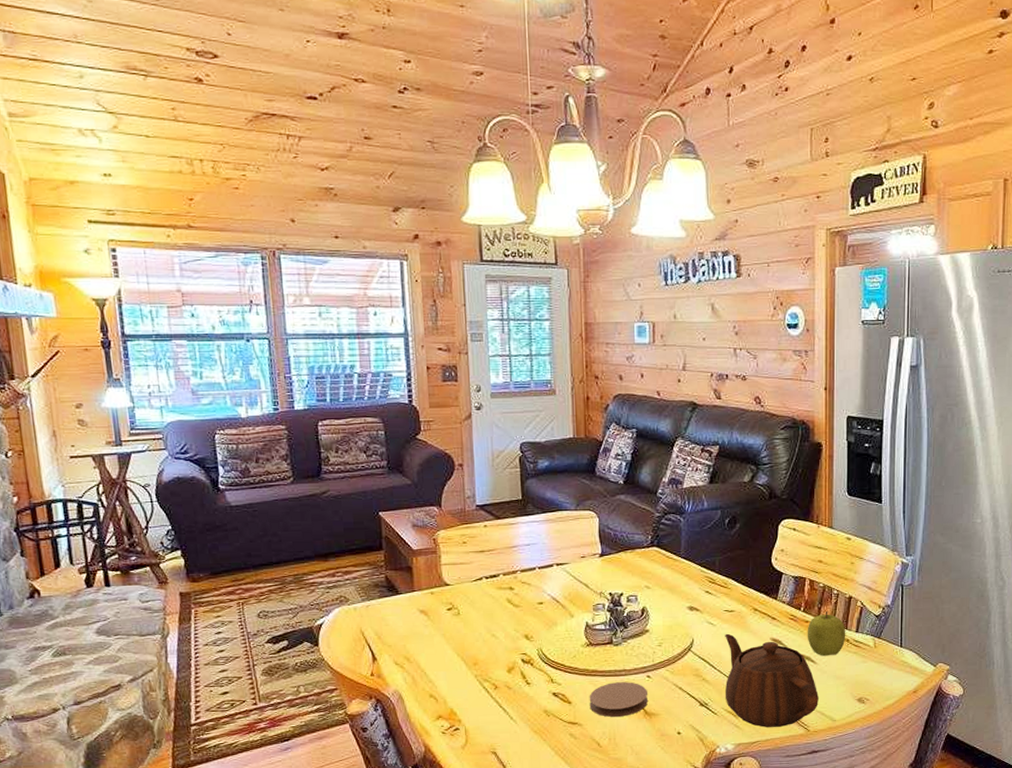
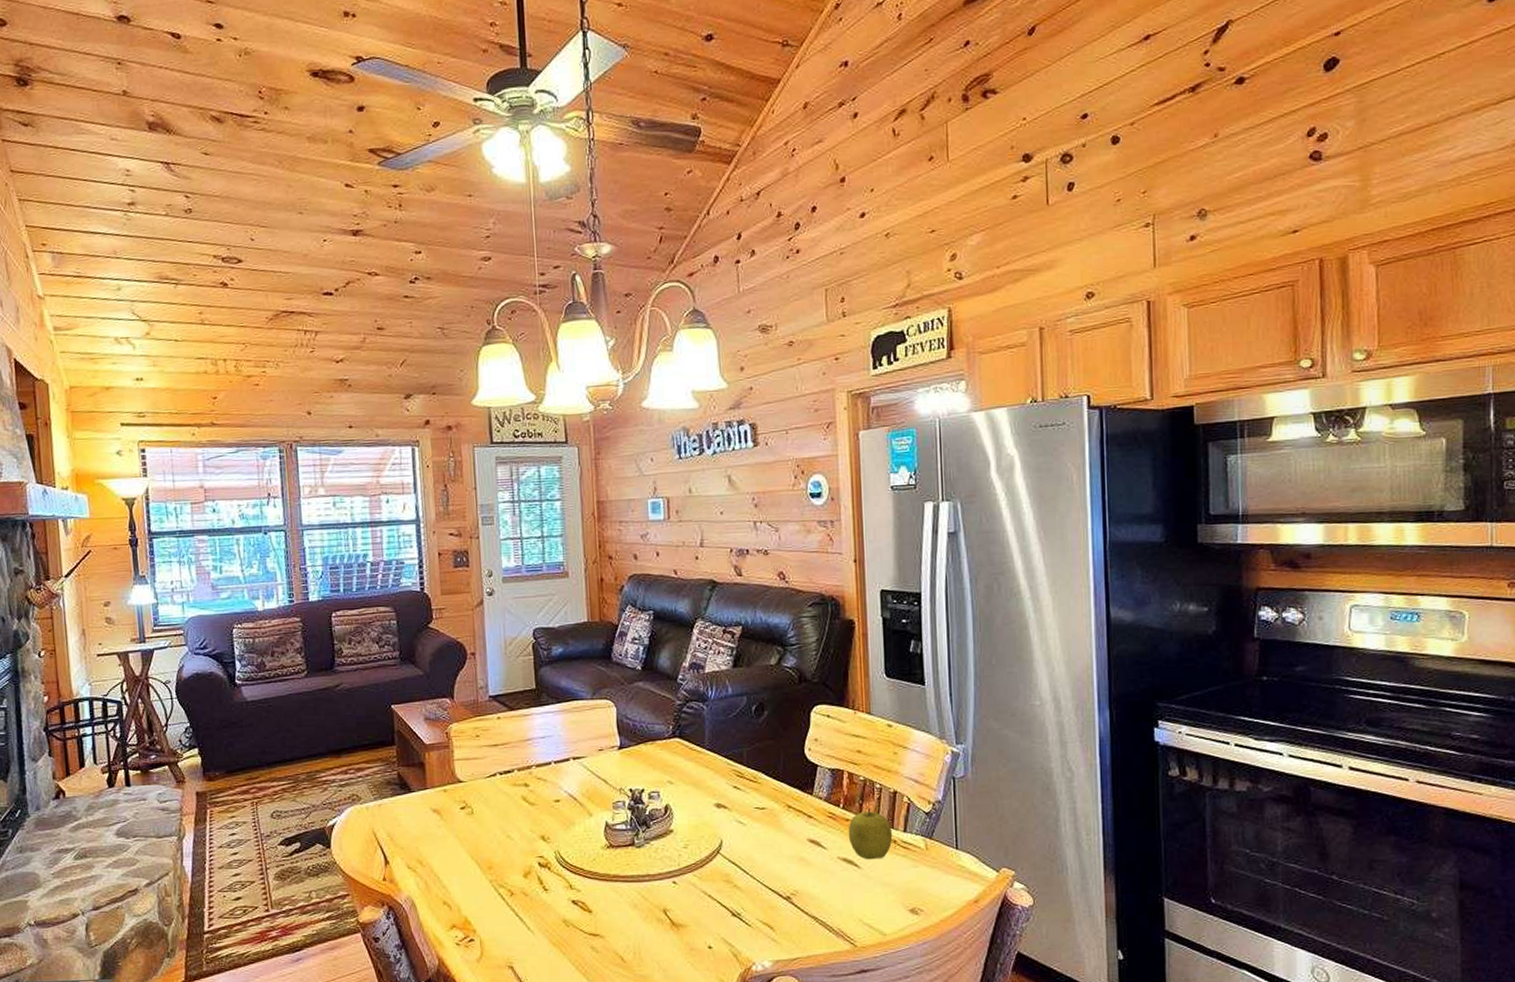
coaster: present [589,682,649,717] -> none [611,888,676,928]
teapot: present [725,633,819,727] -> none [757,833,865,942]

